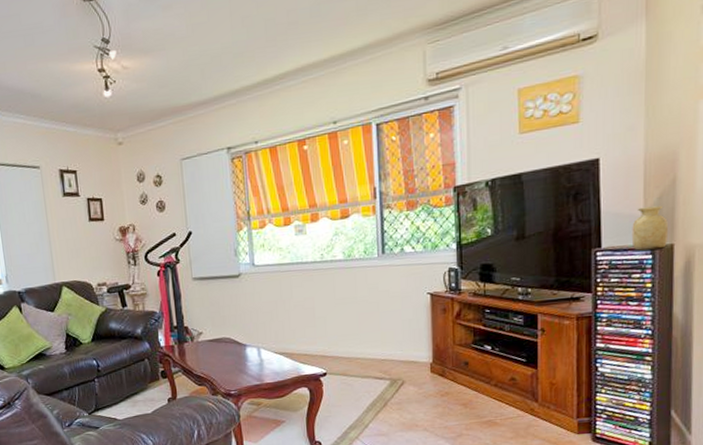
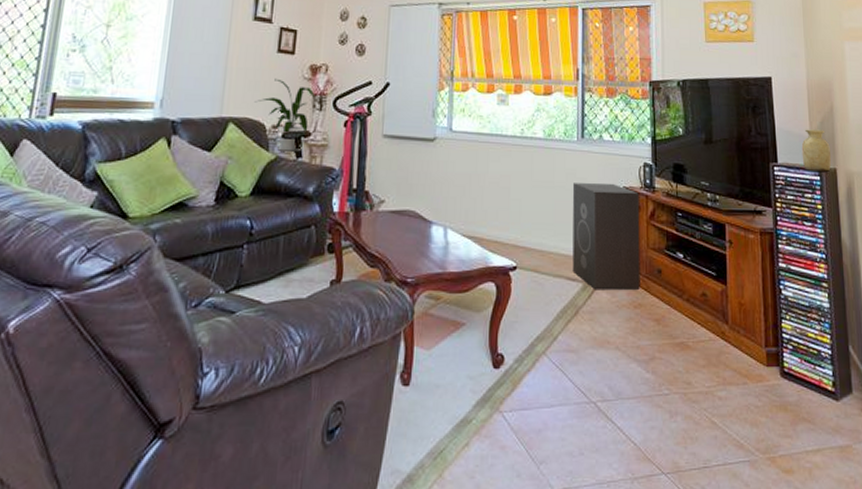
house plant: none [79,244,128,305] -> present [254,78,314,153]
speaker: none [376,292,447,385] -> present [572,183,640,291]

